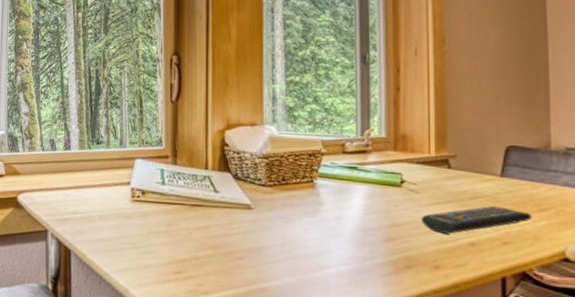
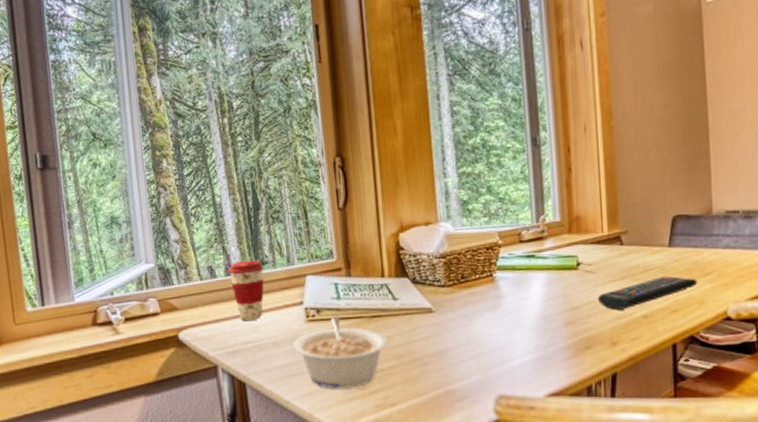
coffee cup: none [67,138,99,194] -> present [228,260,264,322]
legume: none [117,200,206,271] -> present [293,316,388,390]

